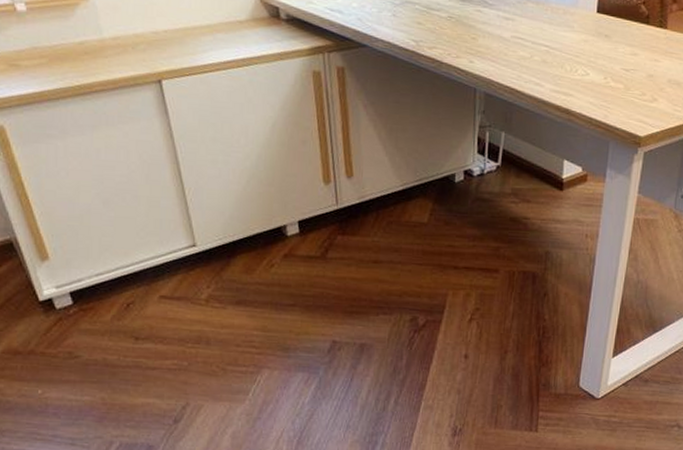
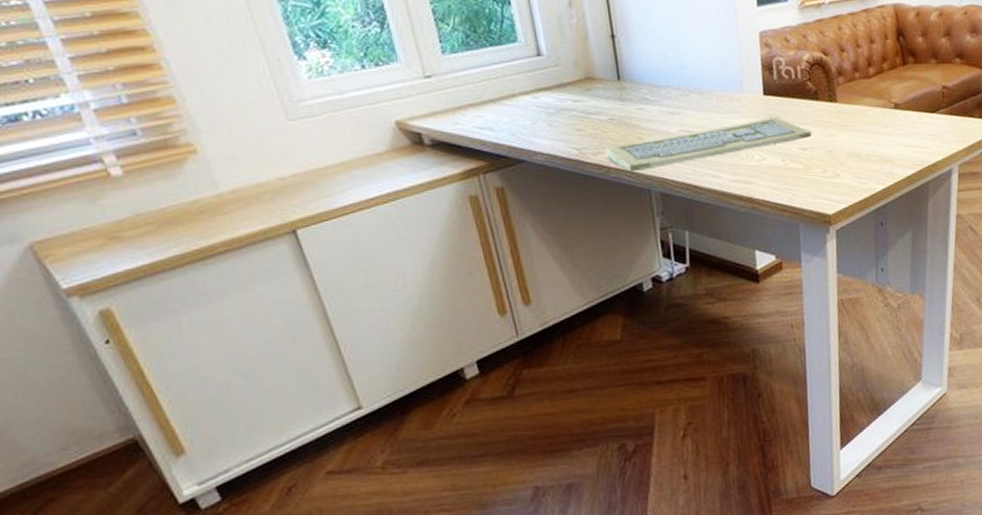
keyboard: none [440,35,637,70] -> present [605,117,812,172]

